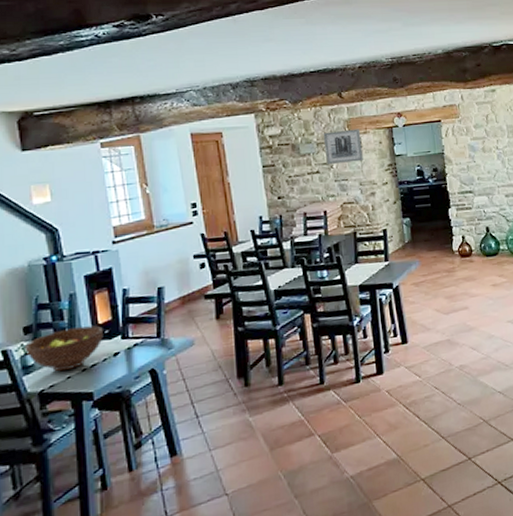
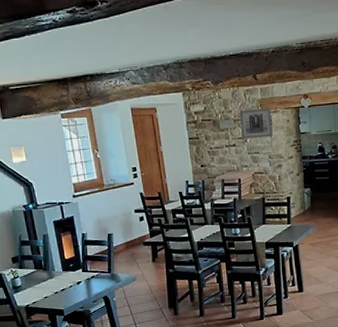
fruit bowl: present [25,325,103,372] -> none [14,260,69,293]

